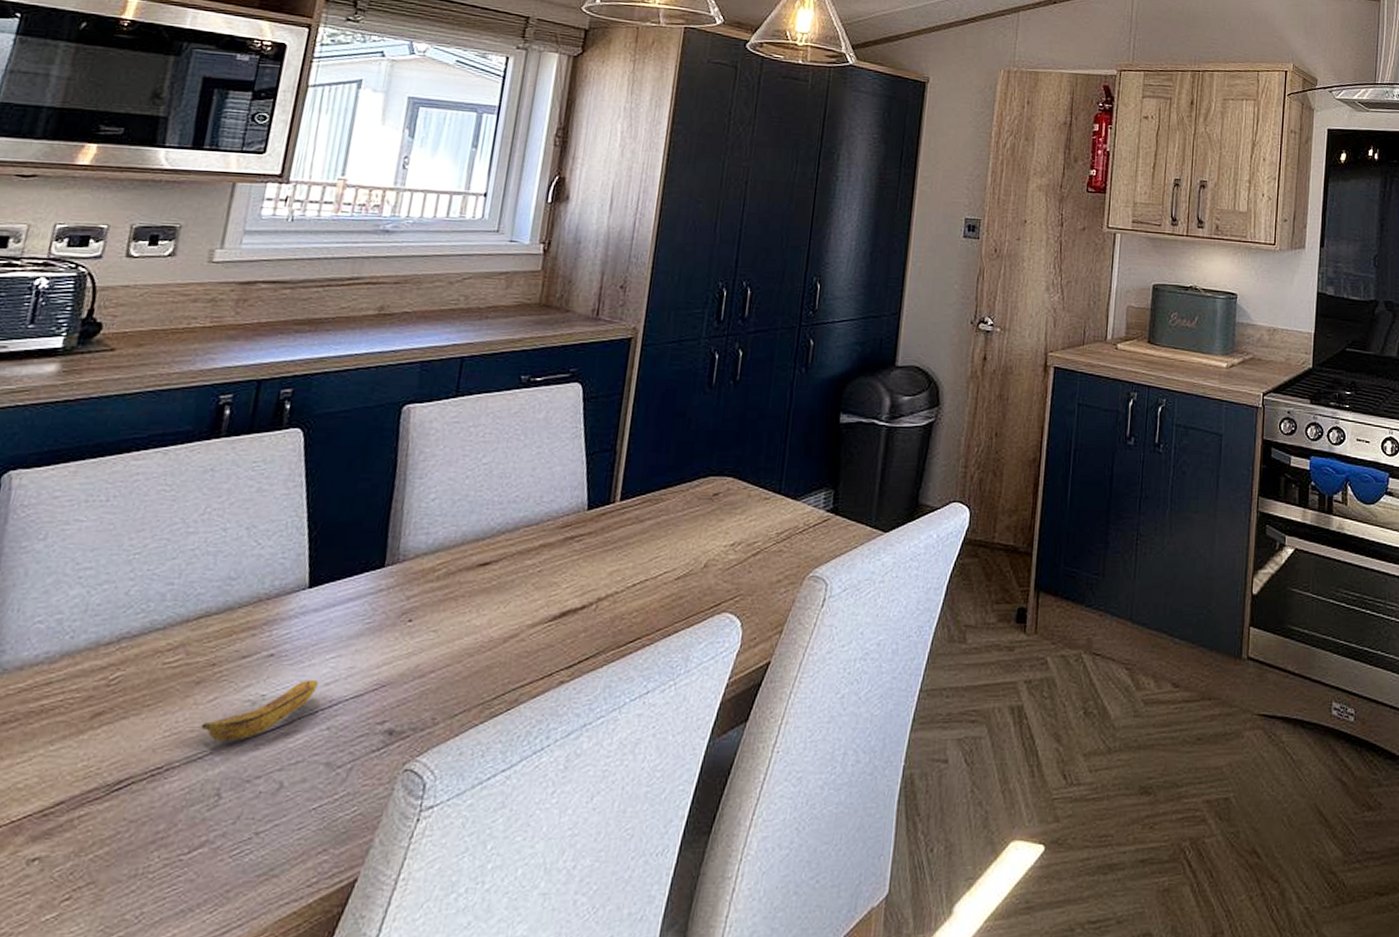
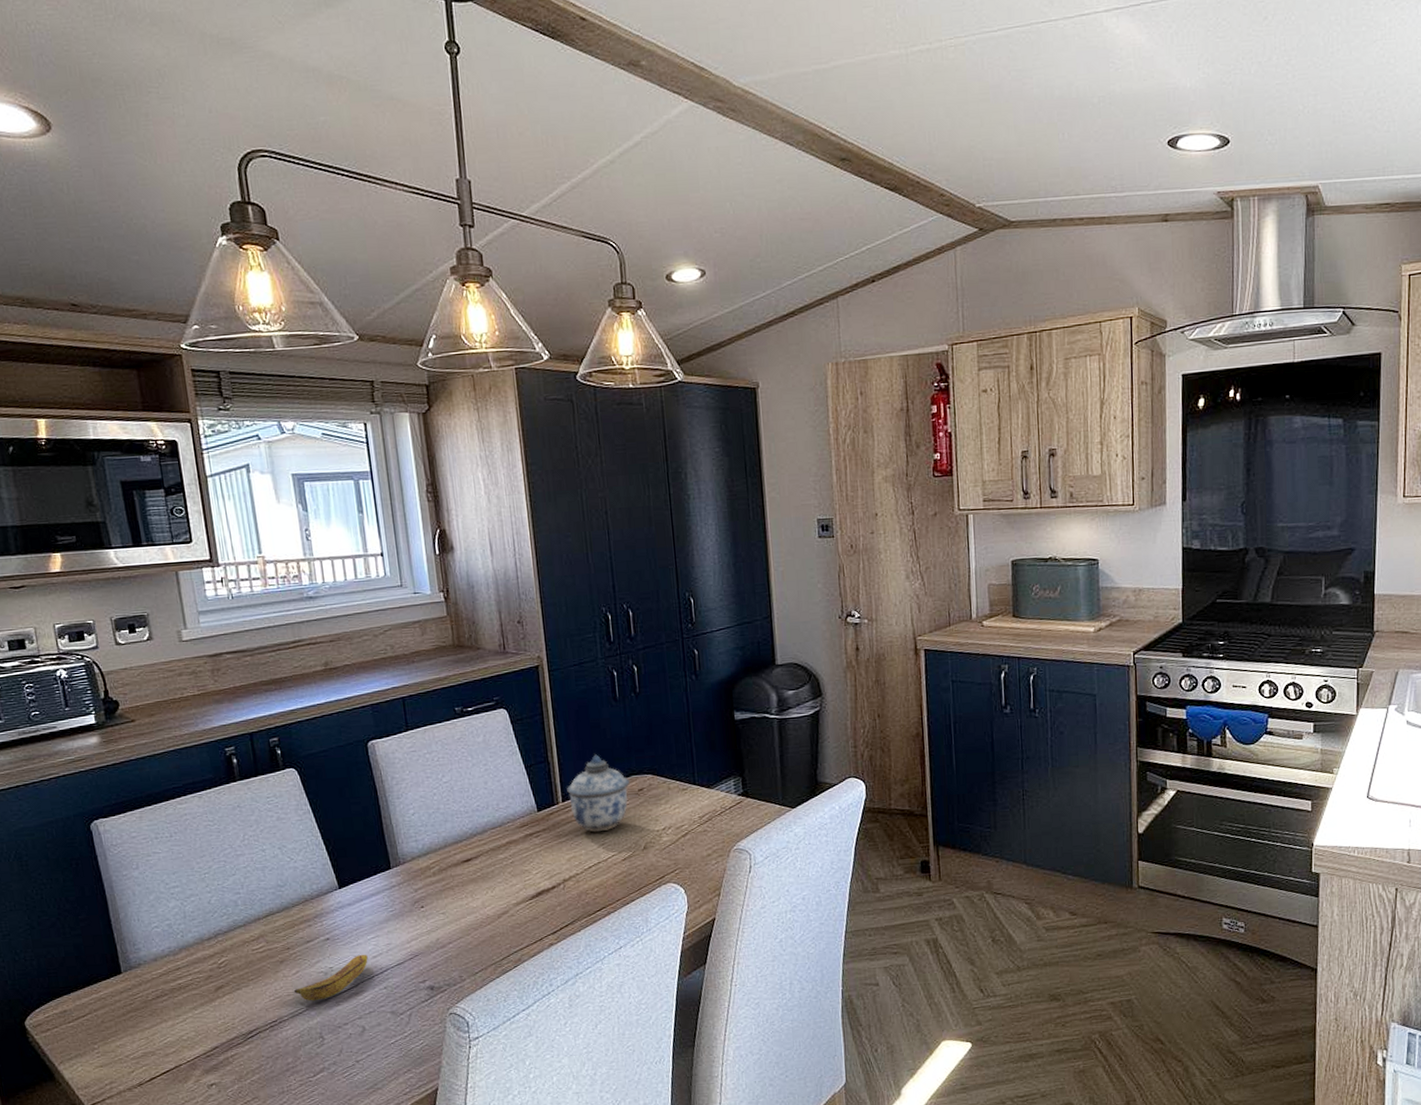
lidded jar: none [628,447,705,542] -> present [567,754,630,833]

